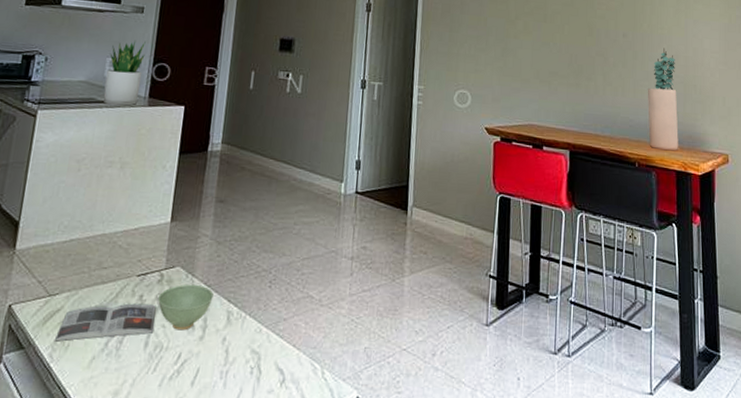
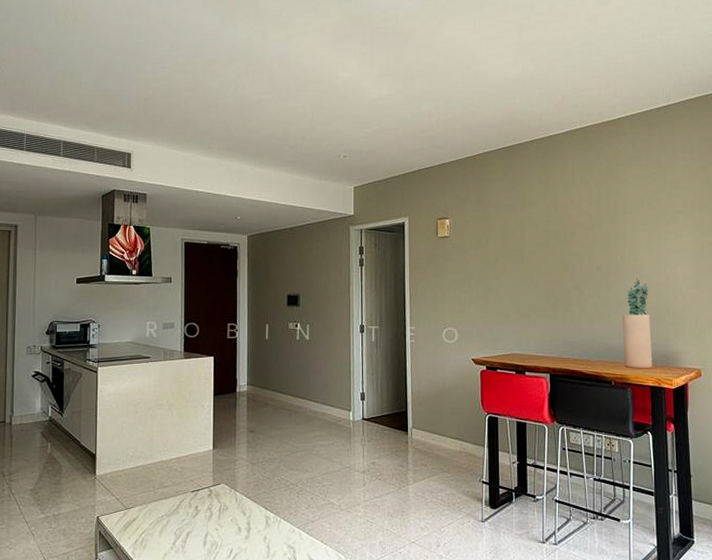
magazine: present [55,303,156,342] -> none [135,513,210,543]
planter: present [103,40,146,106] -> none [148,305,177,360]
bowl: present [157,284,214,331] -> none [209,497,253,532]

